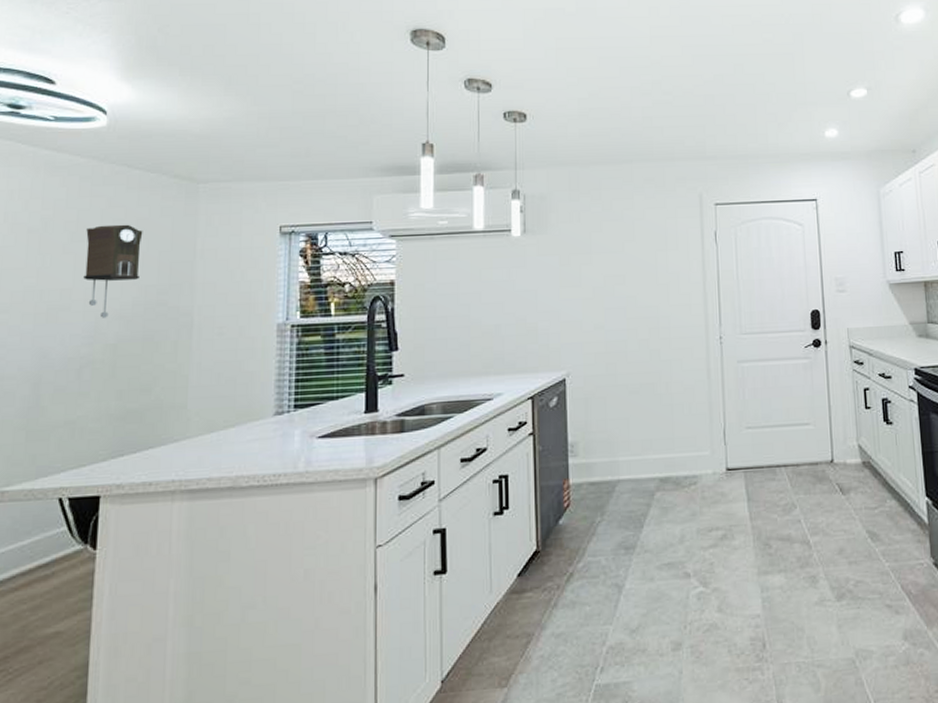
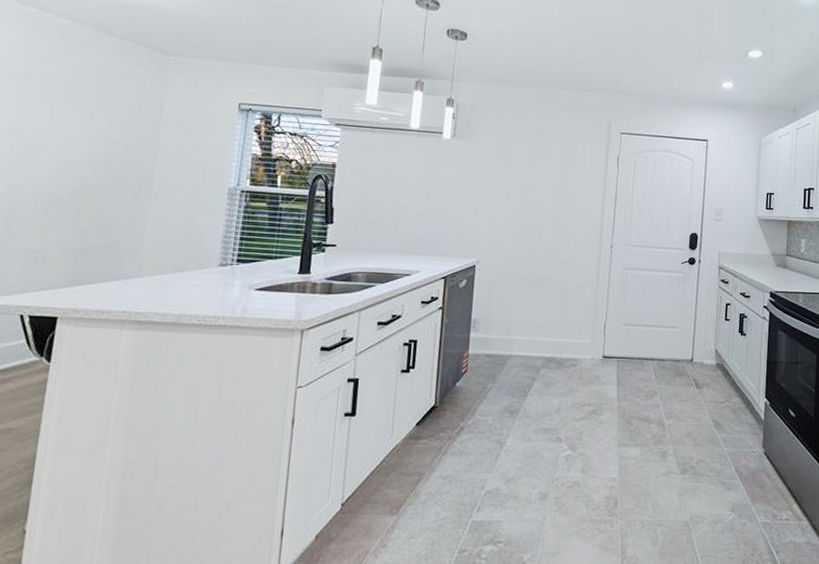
pendulum clock: present [83,224,143,318] -> none [58,81,116,164]

